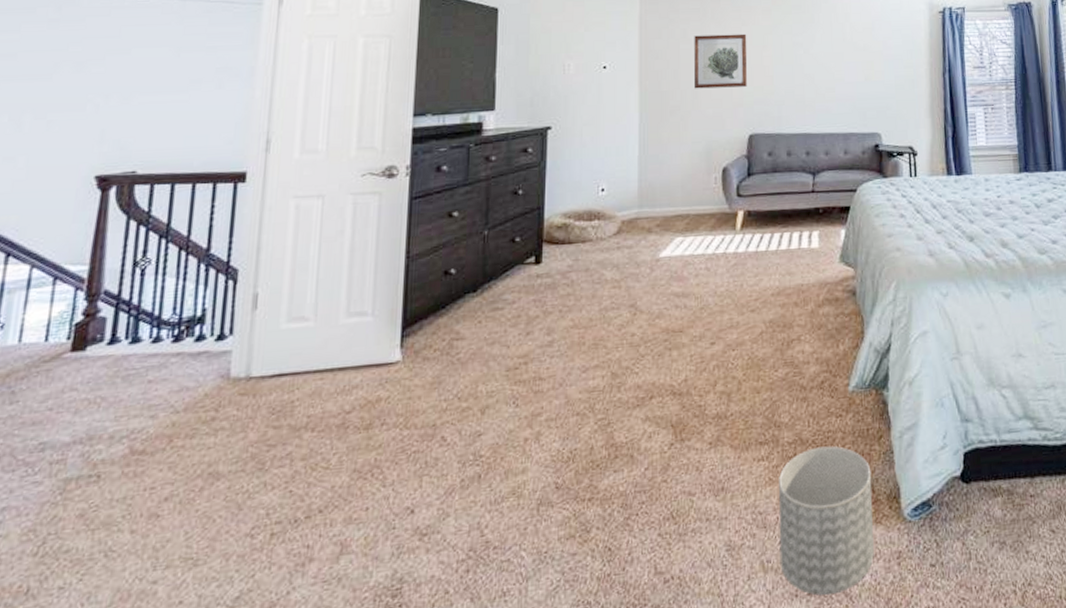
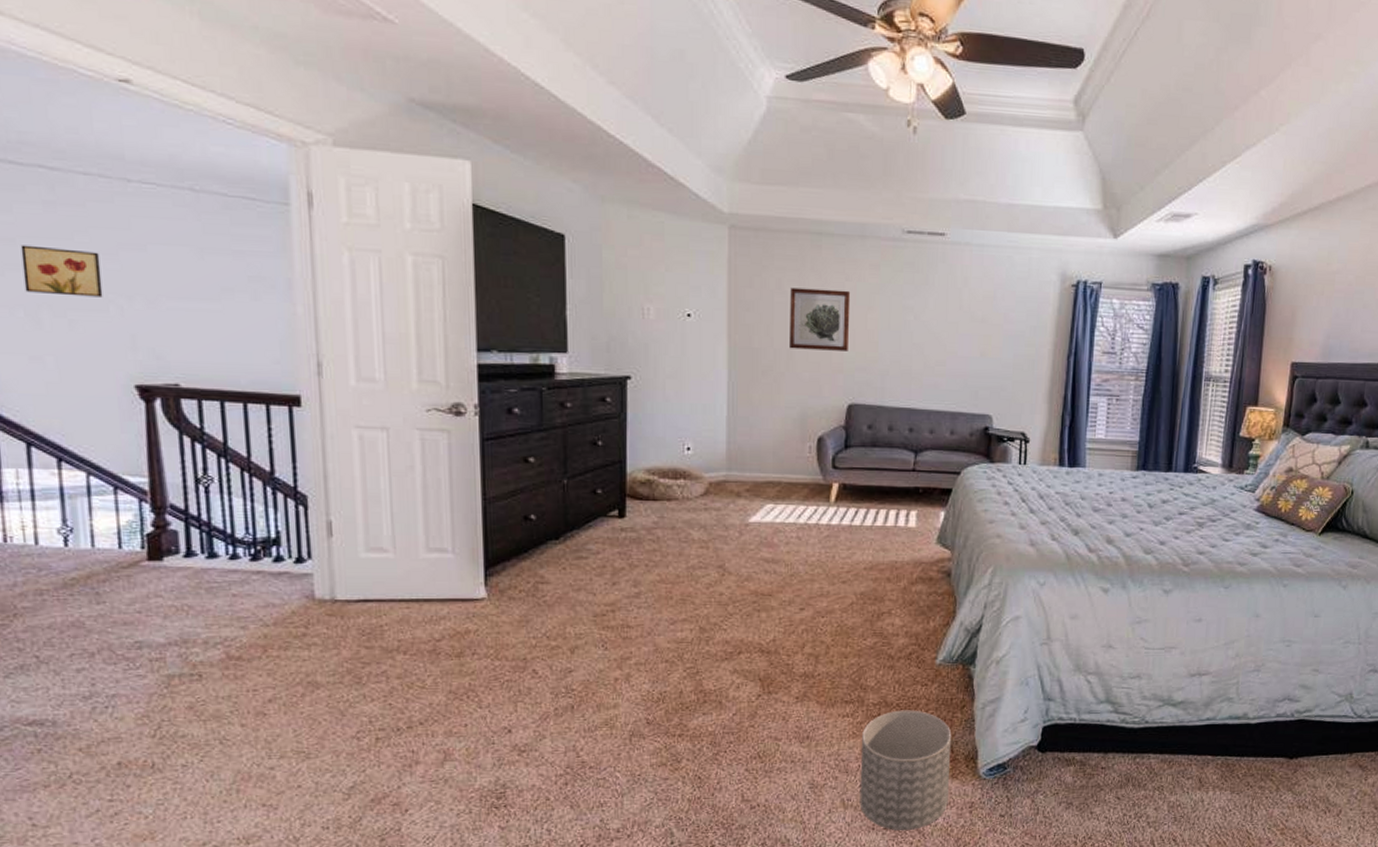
wall art: none [14,58,88,100] -> present [20,245,103,297]

